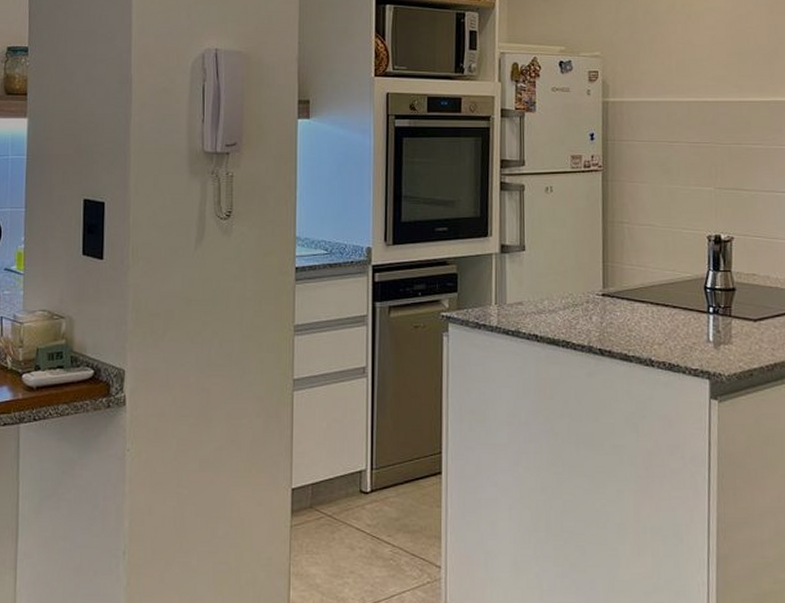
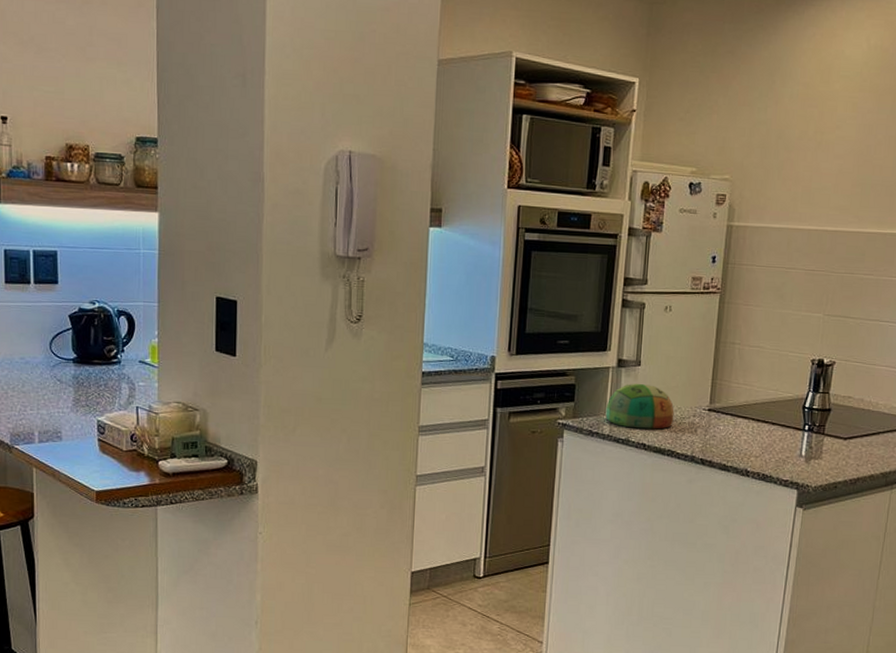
bowl: none [492,270,566,318] -> present [605,384,674,430]

